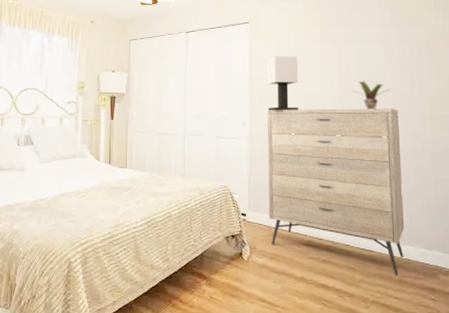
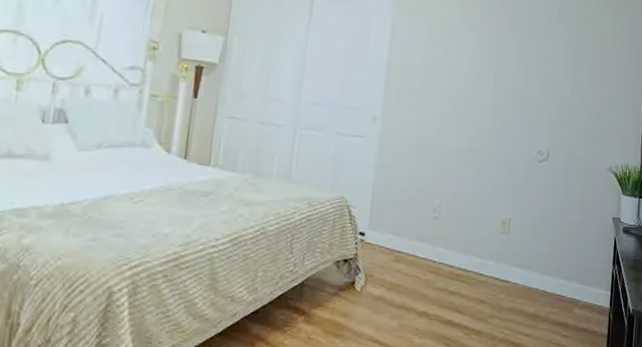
table lamp: present [267,56,299,111] -> none [406,38,450,109]
dresser: present [268,108,405,276] -> none [392,105,554,310]
potted plant: present [353,81,391,110] -> none [508,80,549,116]

